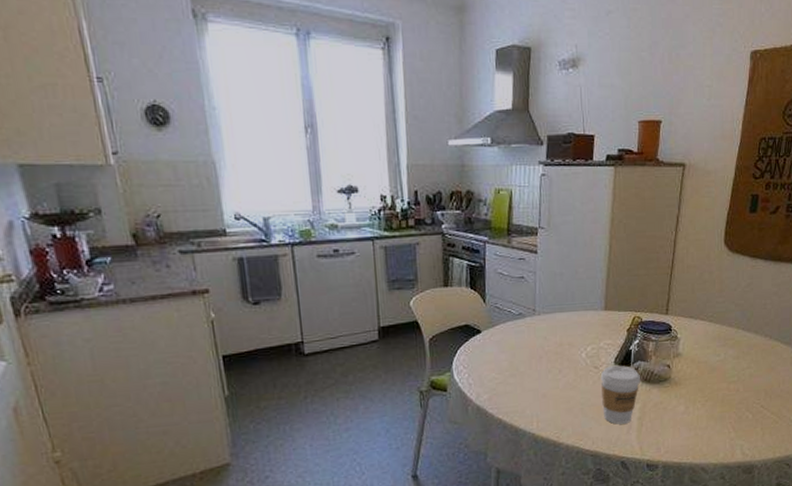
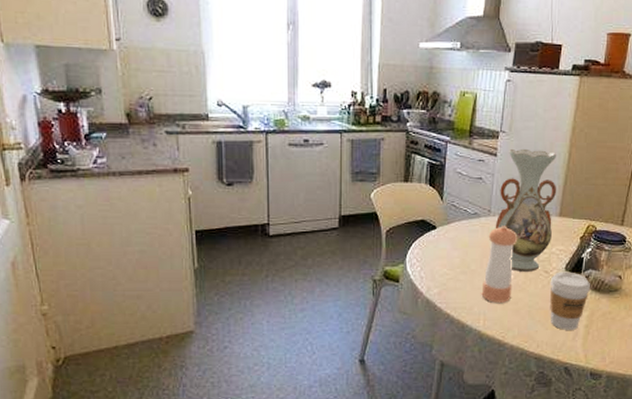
pepper shaker: none [532,324,565,404] -> present [481,226,518,303]
vase: none [541,243,601,370] -> present [495,148,557,273]

